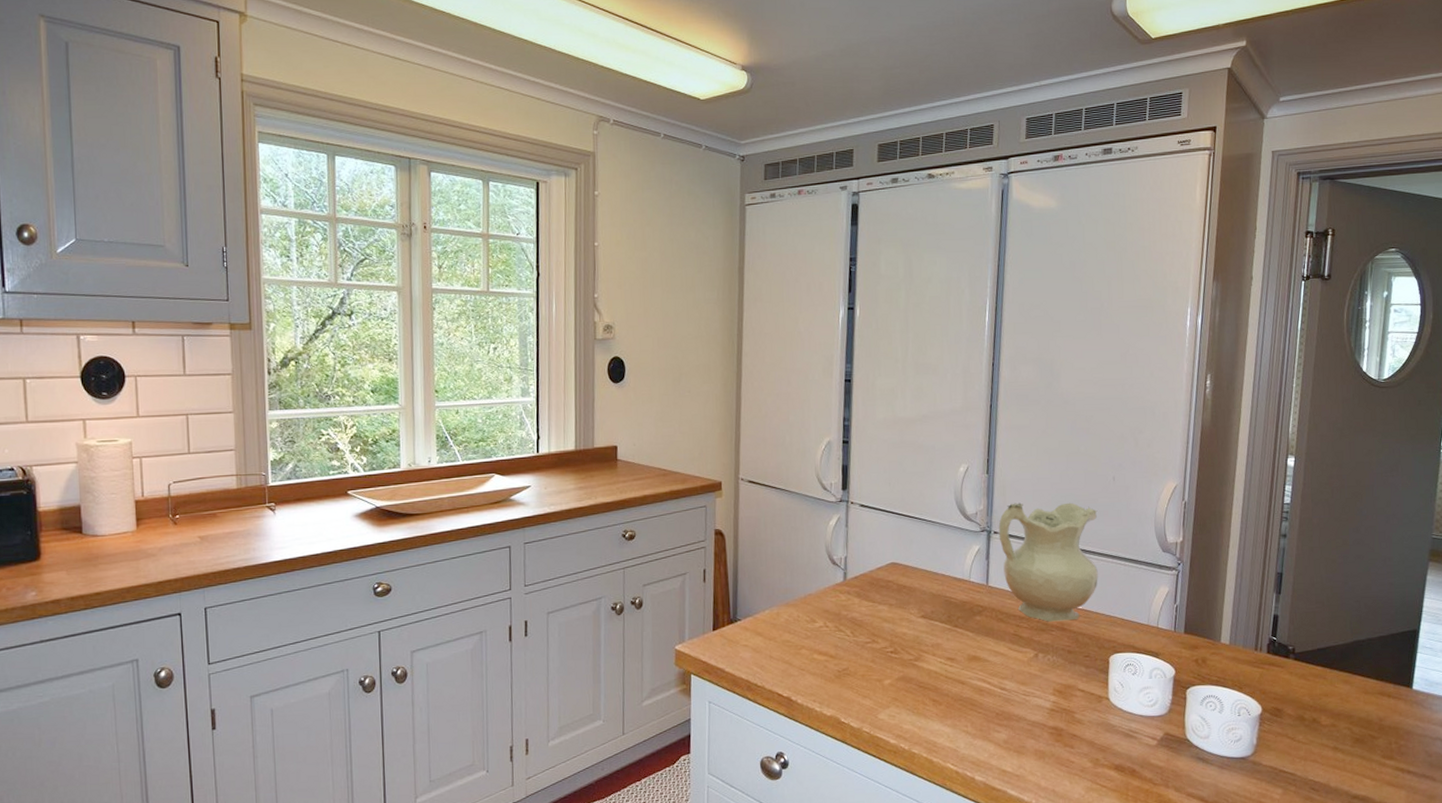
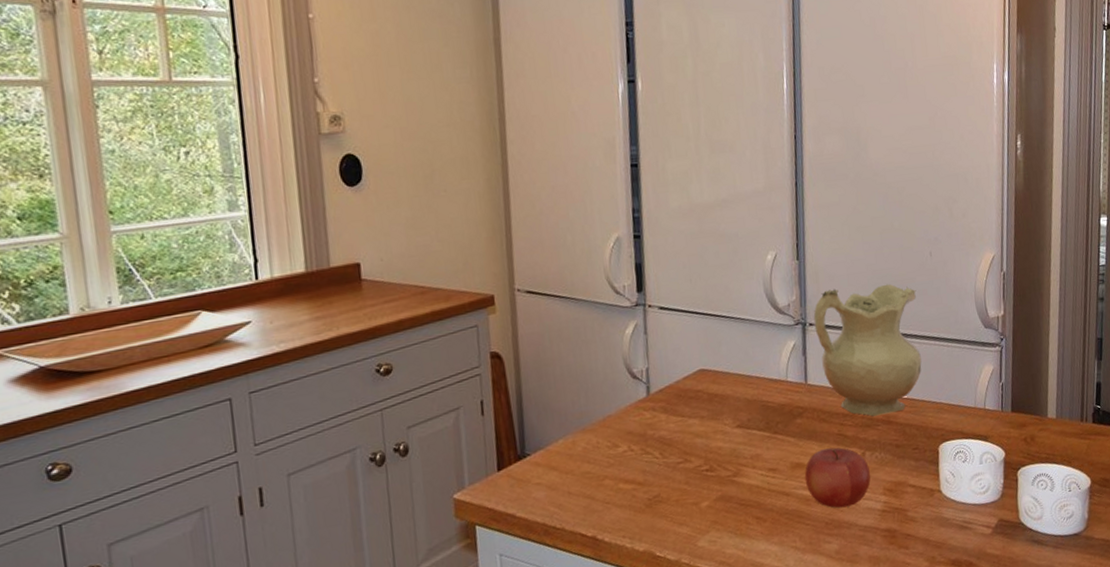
fruit: none [979,646,1042,702] -> present [804,447,871,508]

